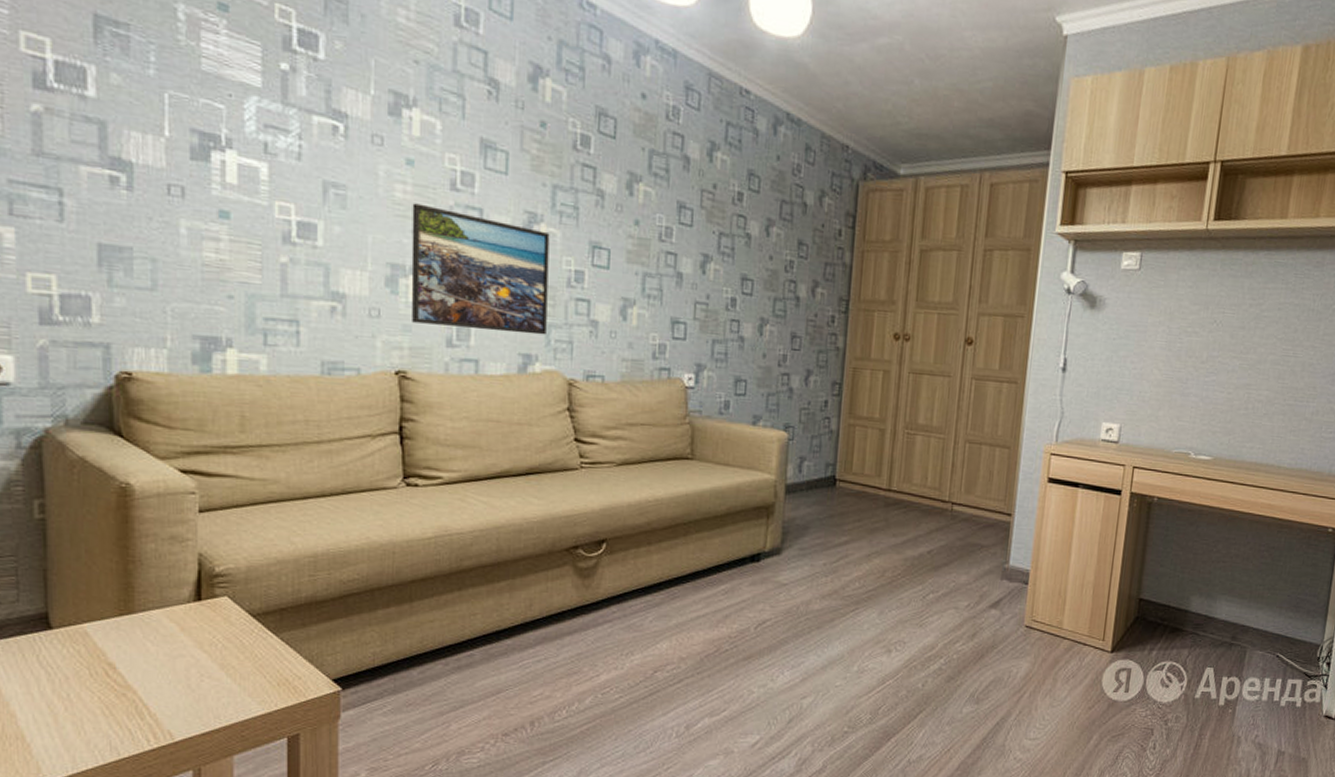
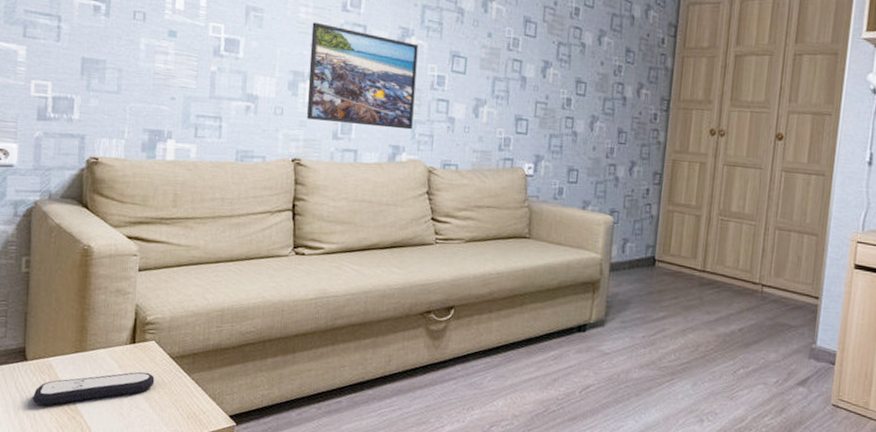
remote control: none [62,634,231,683] -> present [32,371,155,406]

